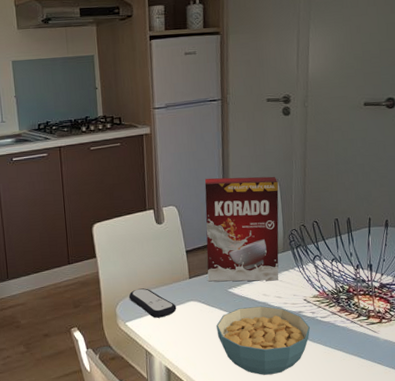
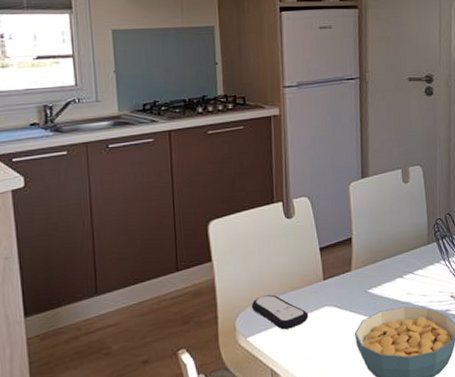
cereal box: present [204,176,279,282] -> none [341,161,424,283]

